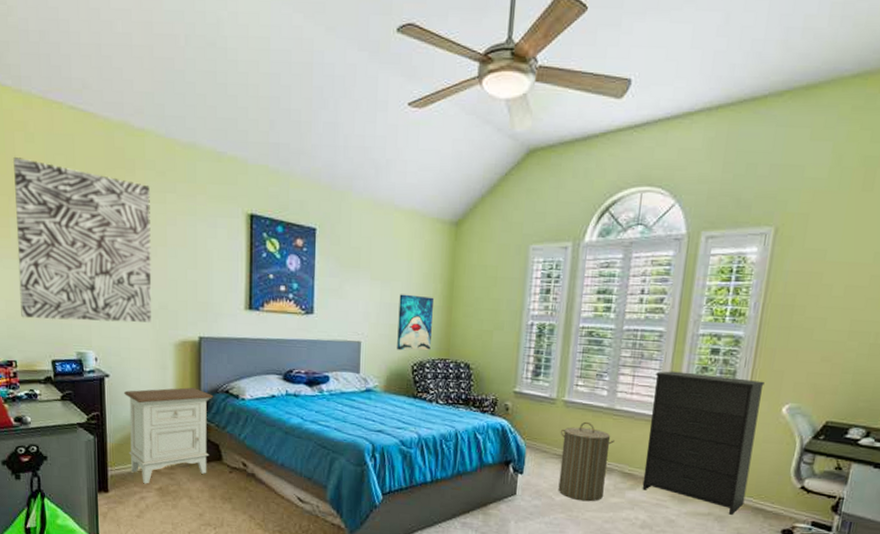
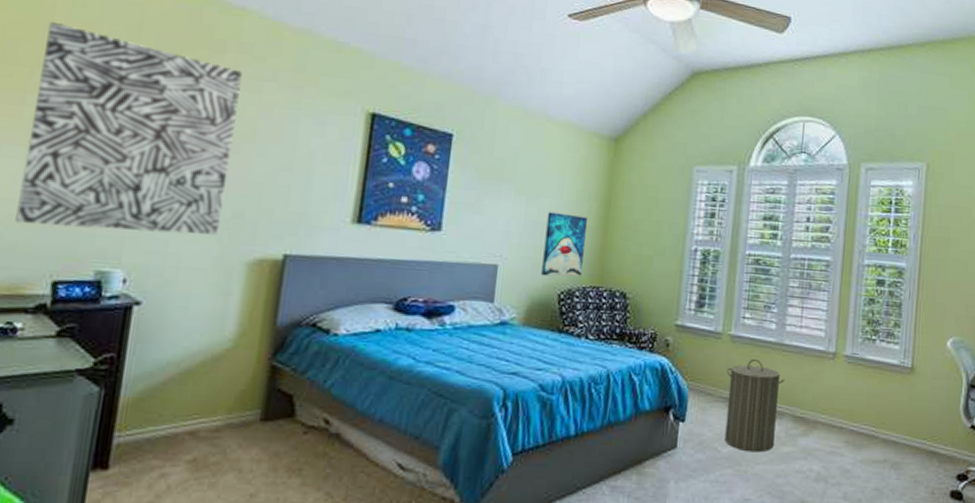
nightstand: present [123,387,214,484] -> none [151,319,295,455]
dresser: present [642,371,765,515] -> none [815,302,929,460]

